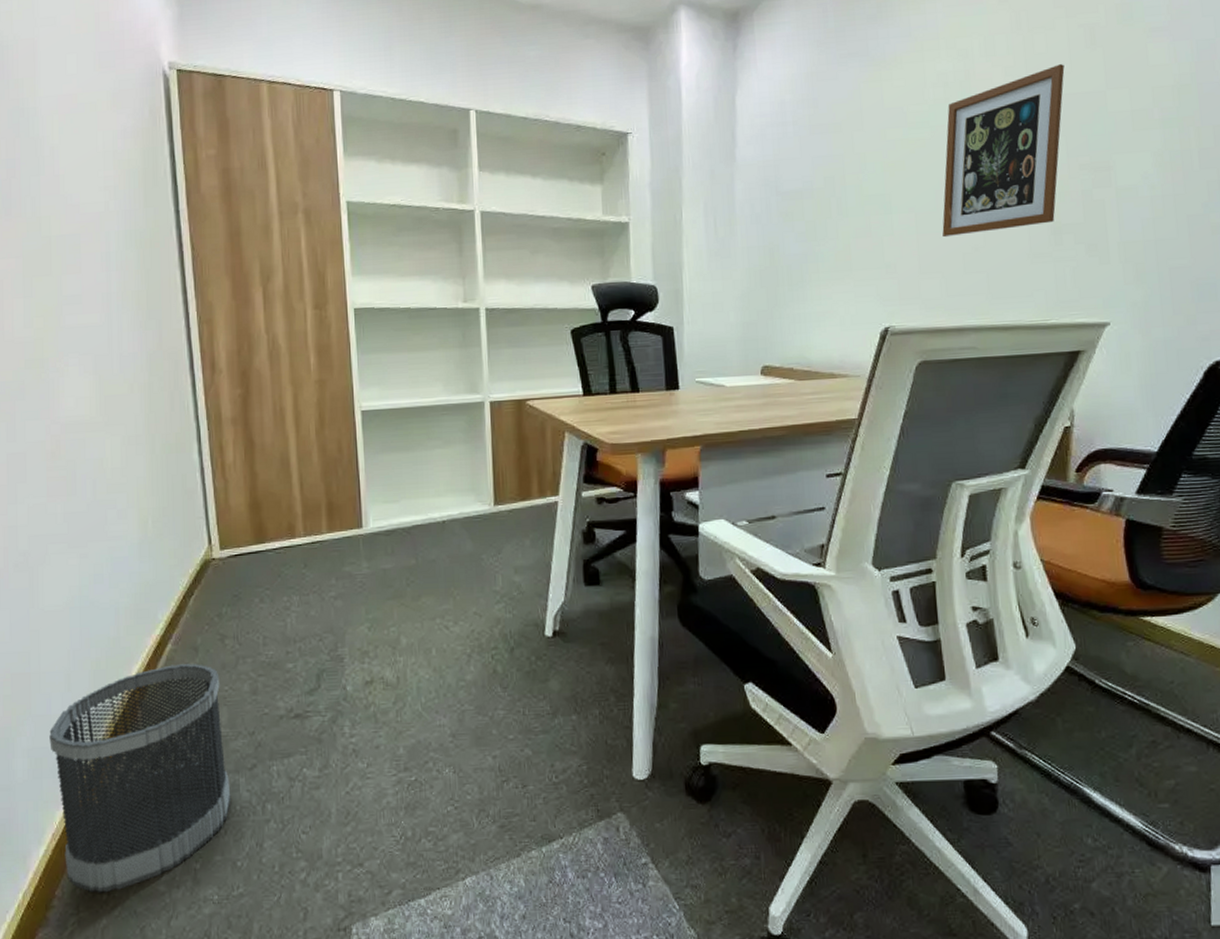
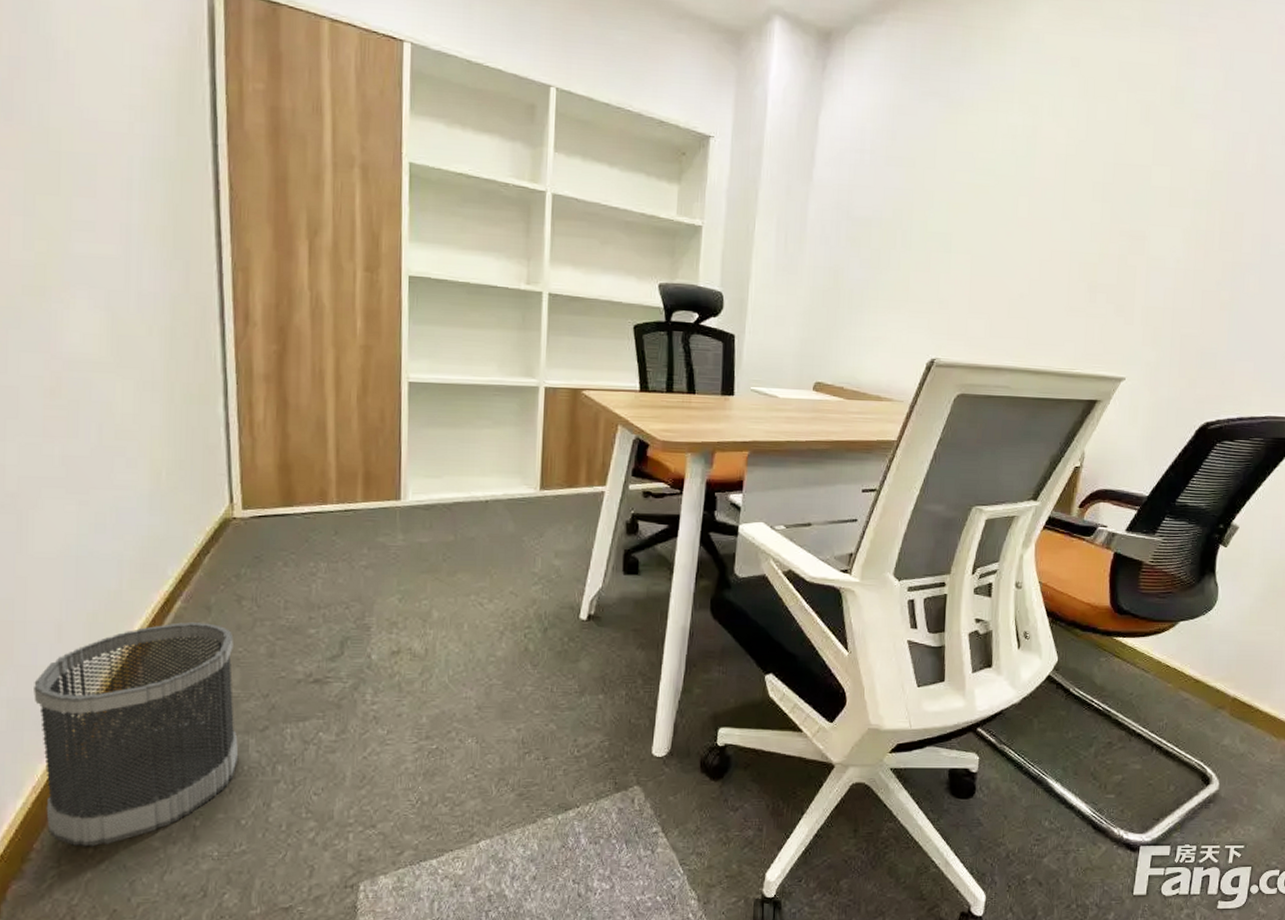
wall art: present [942,64,1065,238] -> none [993,134,1120,282]

